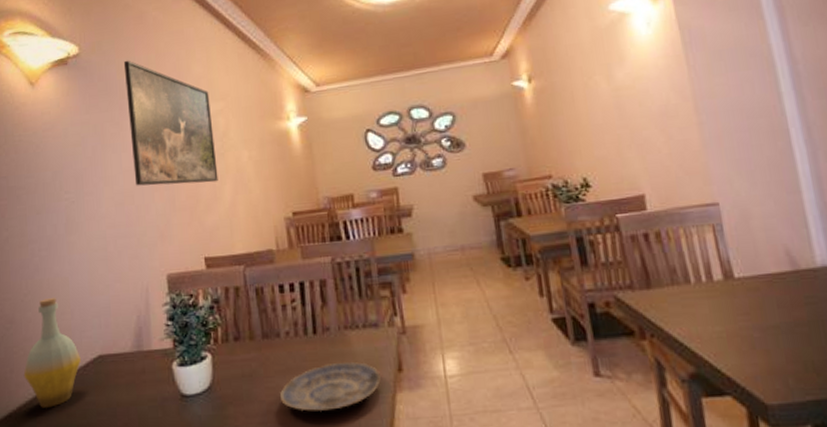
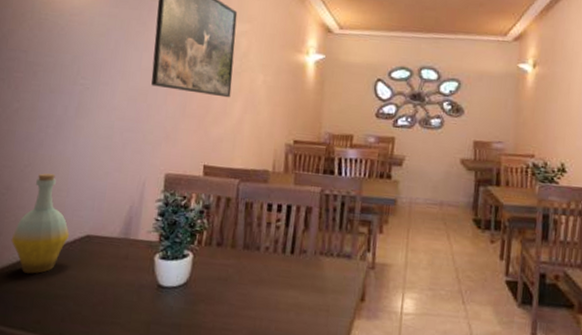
plate: present [279,362,381,411] -> none [248,282,344,324]

